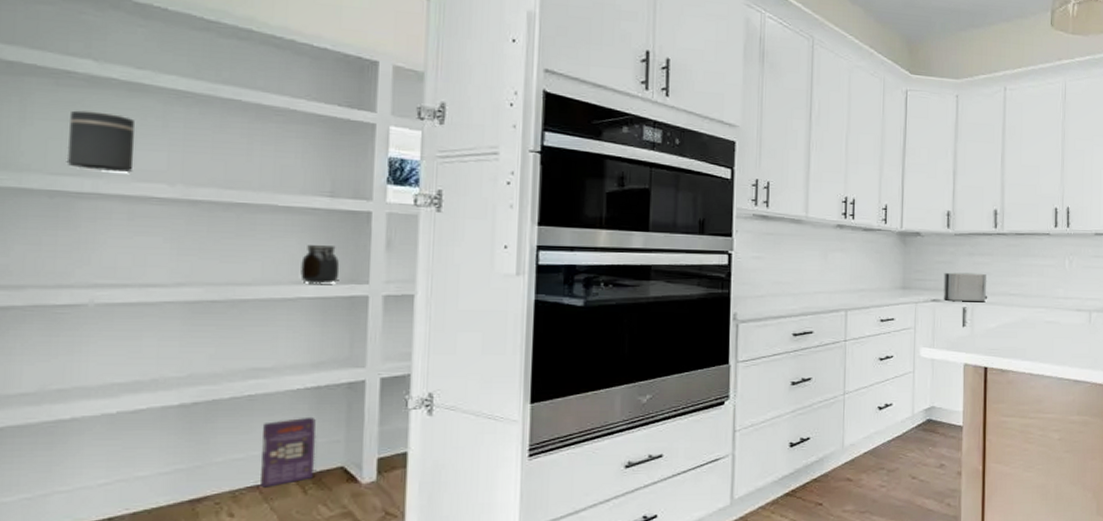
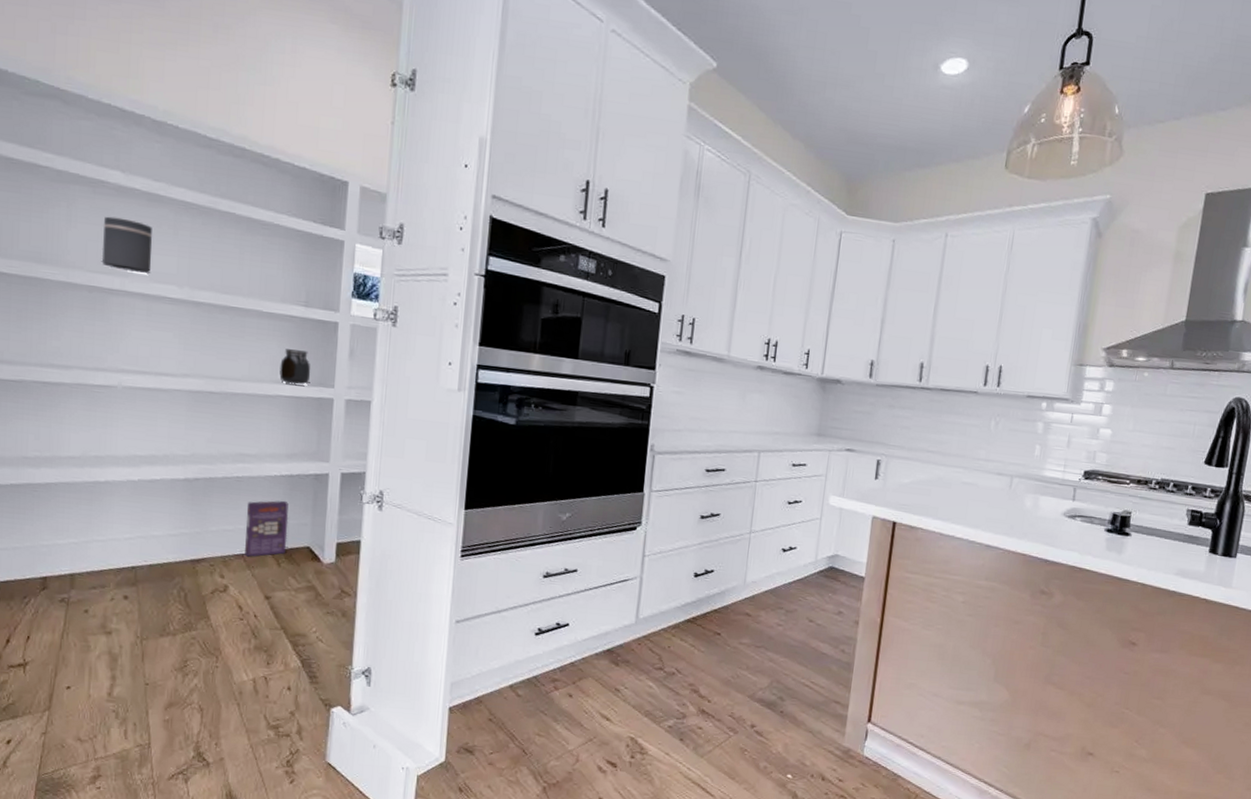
toaster: present [943,272,988,303] -> none [858,422,906,457]

